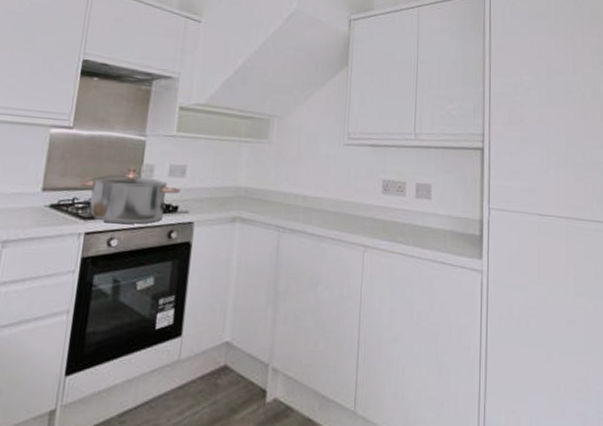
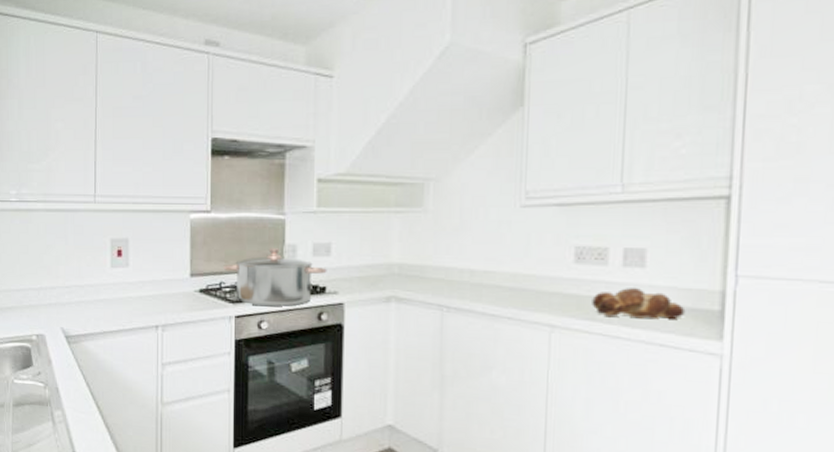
bread loaf: none [394,215,458,241] -> present [592,288,686,319]

